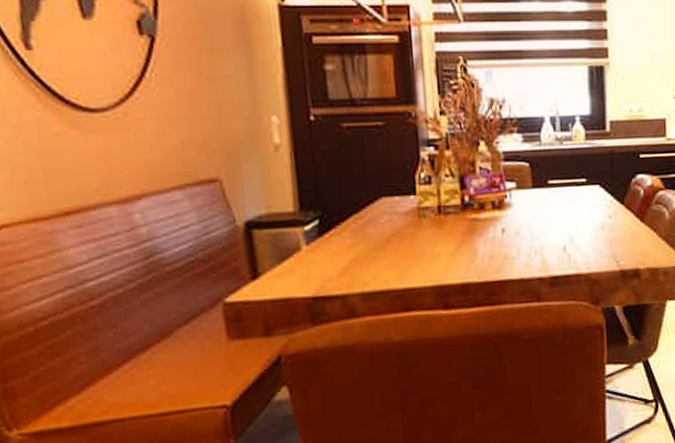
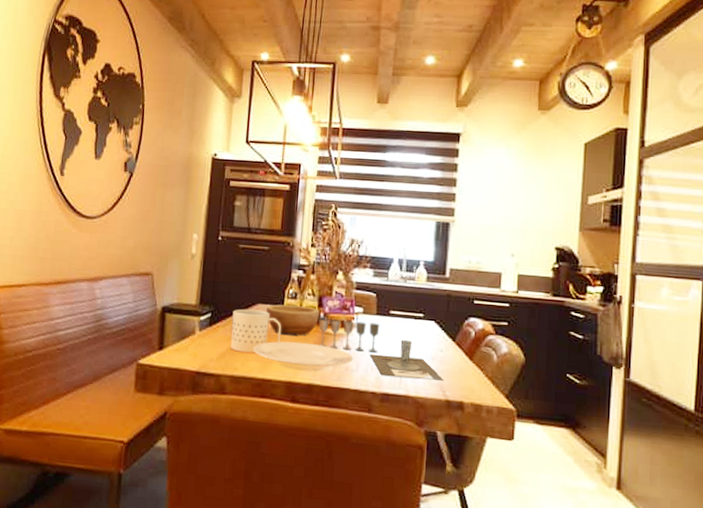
mug: none [349,205,419,262] -> present [230,309,282,354]
plate: none [384,234,512,271] -> present [252,341,353,372]
bowl: none [394,190,464,230] -> present [266,304,320,335]
wine glass: none [464,198,539,237] -> present [318,318,380,353]
place setting: none [530,211,616,258] -> present [369,339,444,381]

